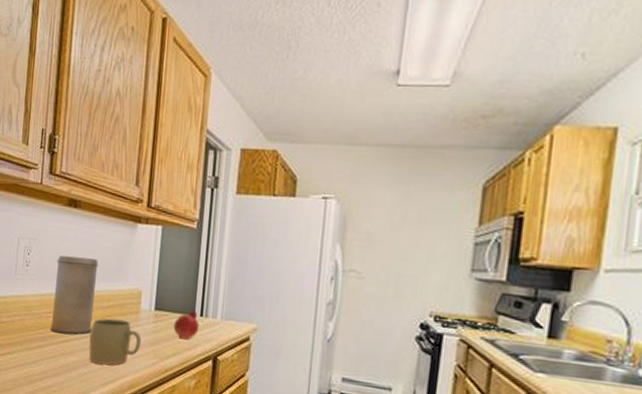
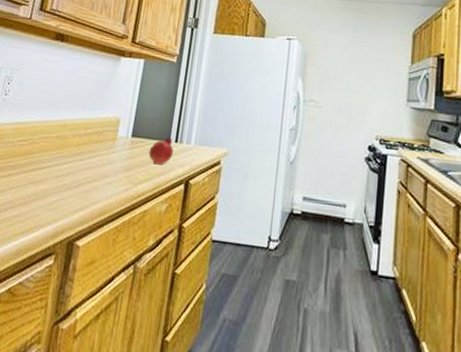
canister: present [50,255,98,335] -> none [22,85,80,162]
mug: present [88,318,142,365] -> none [60,145,117,193]

